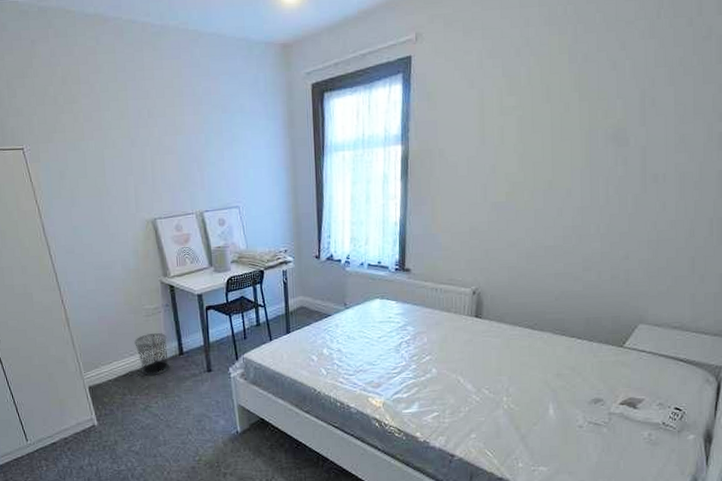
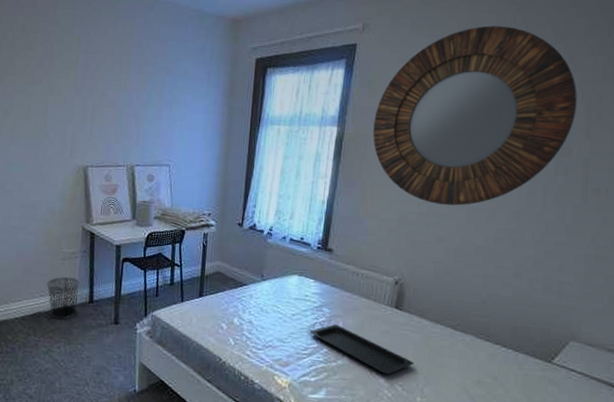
serving tray: none [397,341,498,380] -> present [310,324,414,374]
home mirror: none [436,19,631,211] -> present [373,25,577,206]

